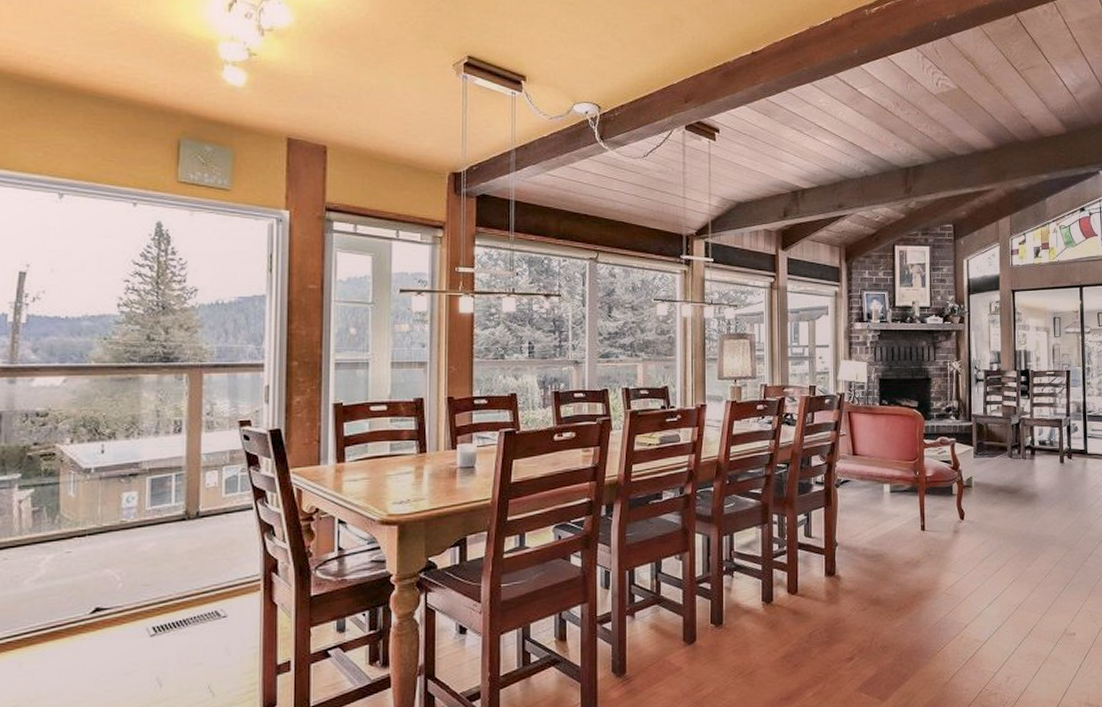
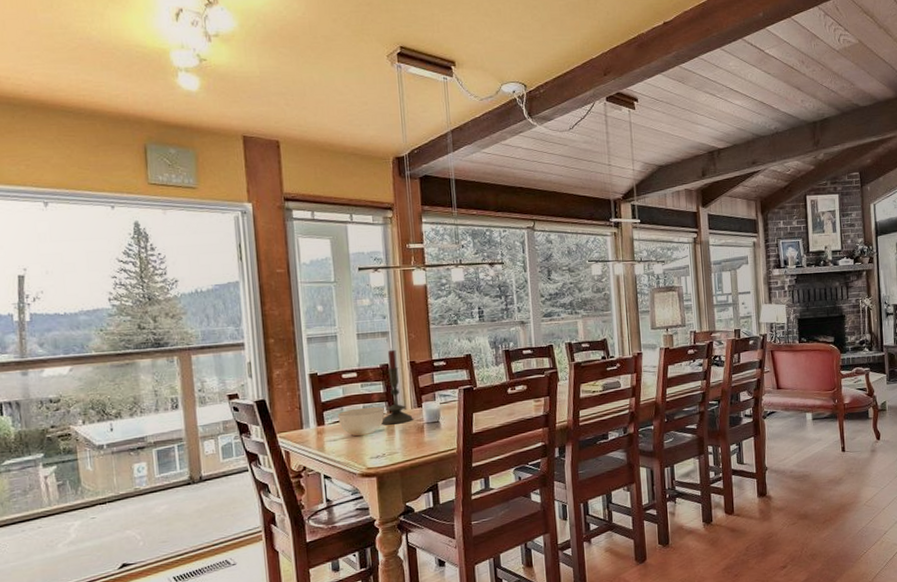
bowl: none [361,445,414,478] -> present [338,406,385,437]
candle: none [409,381,445,467] -> present [381,348,413,425]

